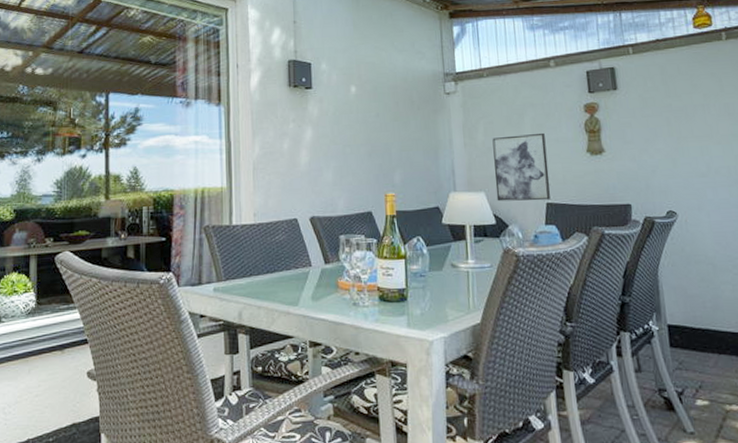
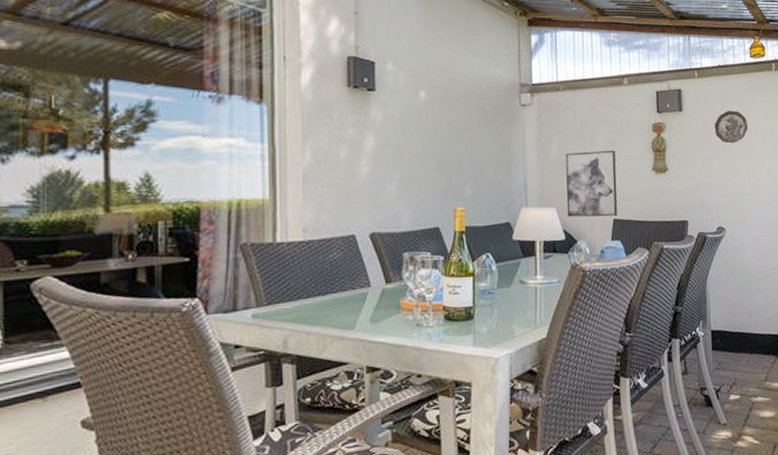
decorative plate: none [655,85,698,121] -> present [714,110,748,144]

